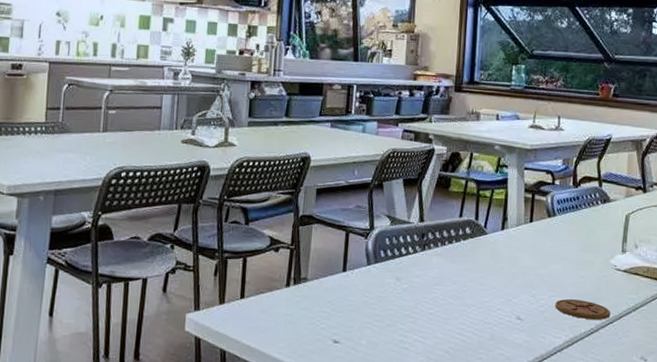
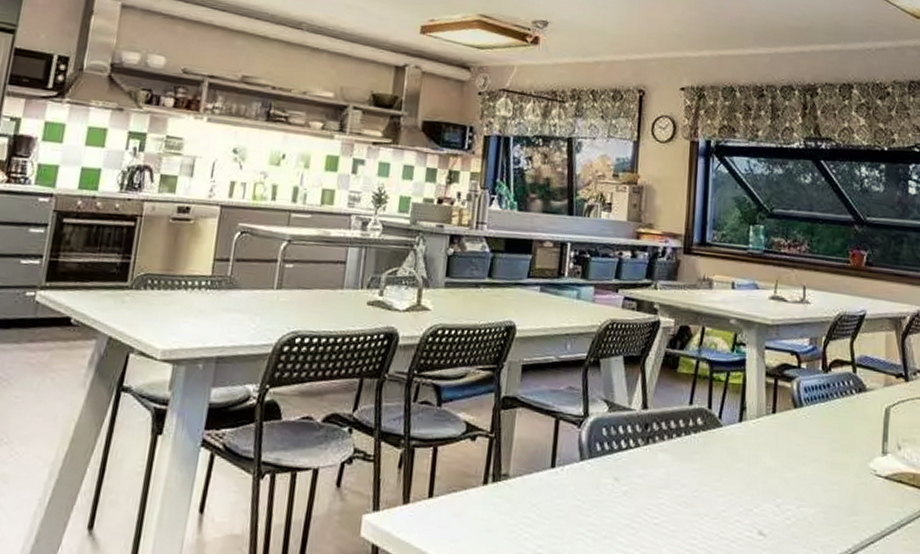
coaster: present [555,299,611,320] -> none [804,510,871,539]

